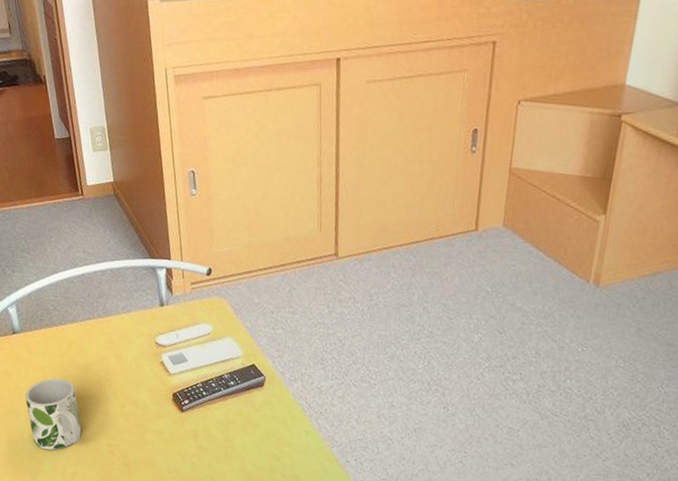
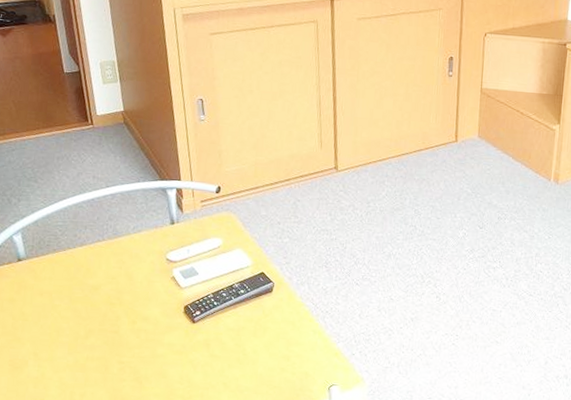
mug: present [24,378,81,450] -> none [30,301,91,374]

